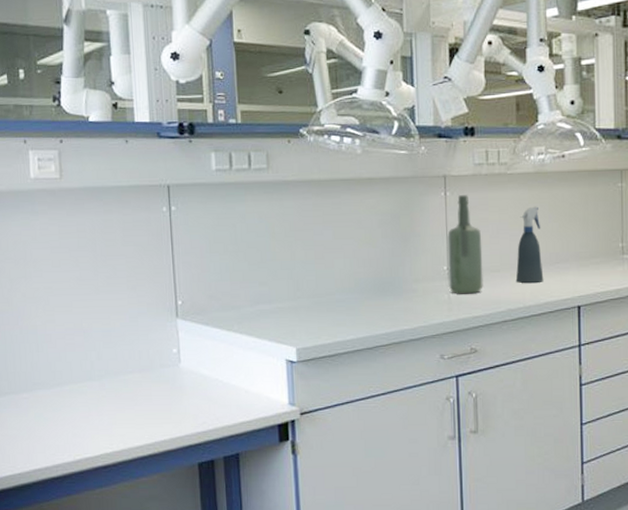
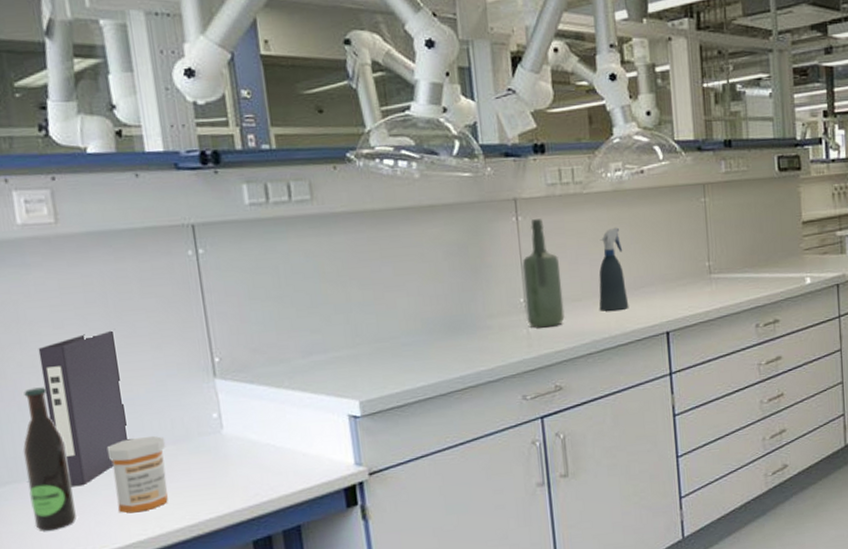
bottle: none [21,315,58,437] -> present [23,387,76,531]
binder: none [39,270,107,401] -> present [38,328,133,486]
medicine bottle: none [86,365,133,429] -> present [106,436,168,513]

